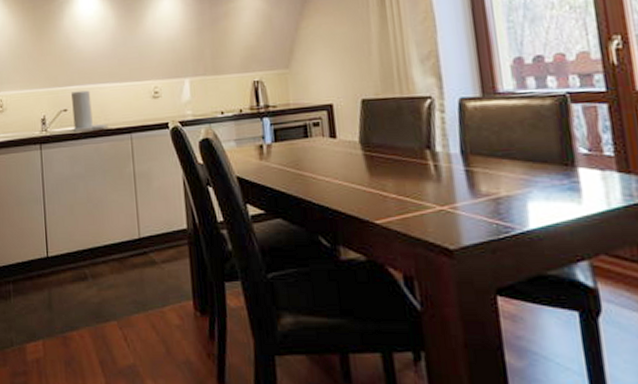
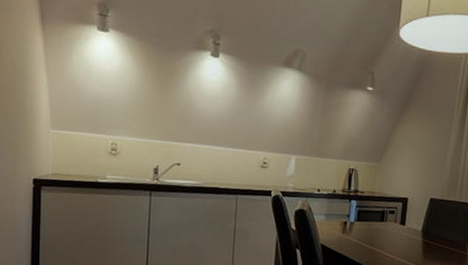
paper towel: present [71,90,108,132] -> none [185,148,217,188]

